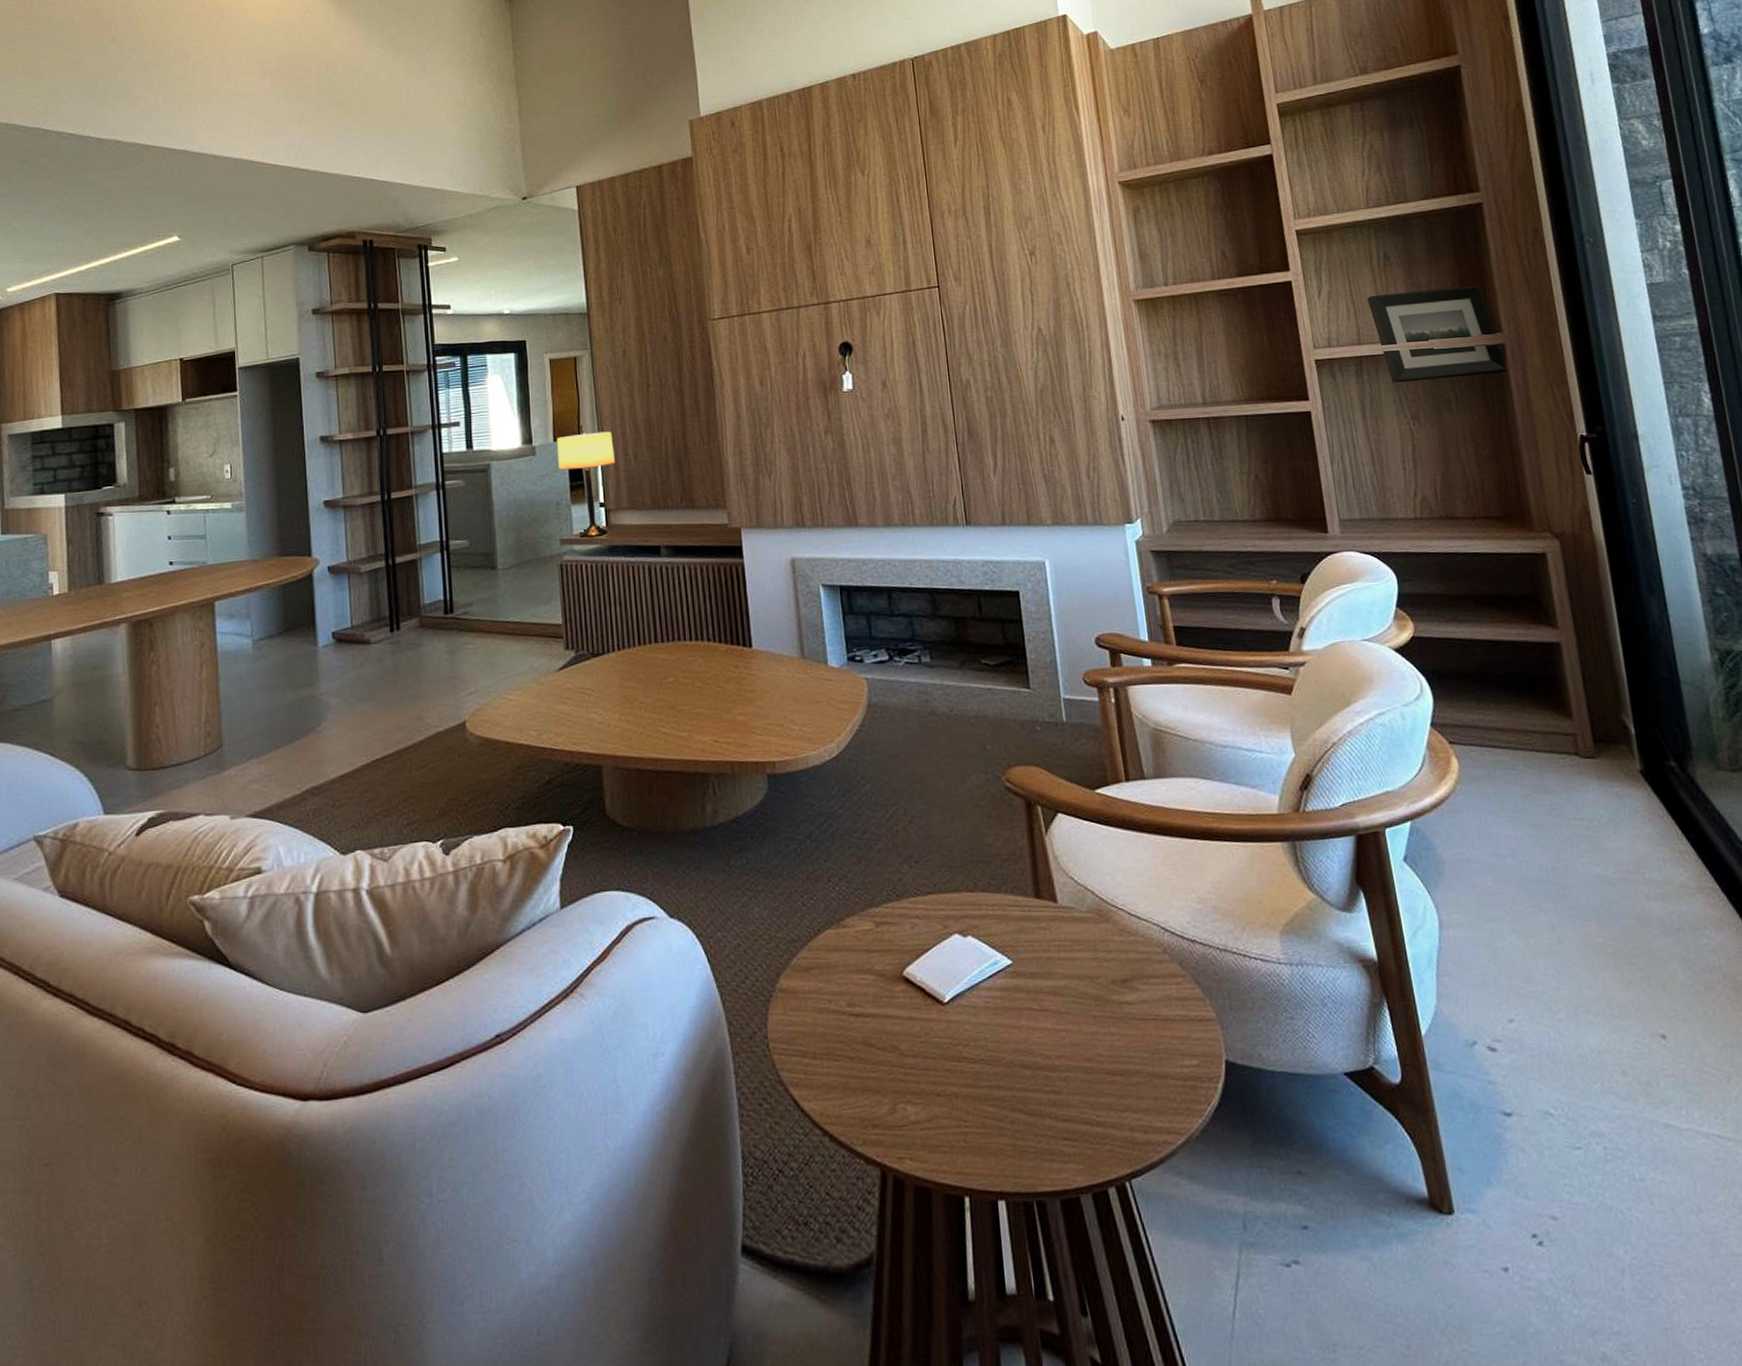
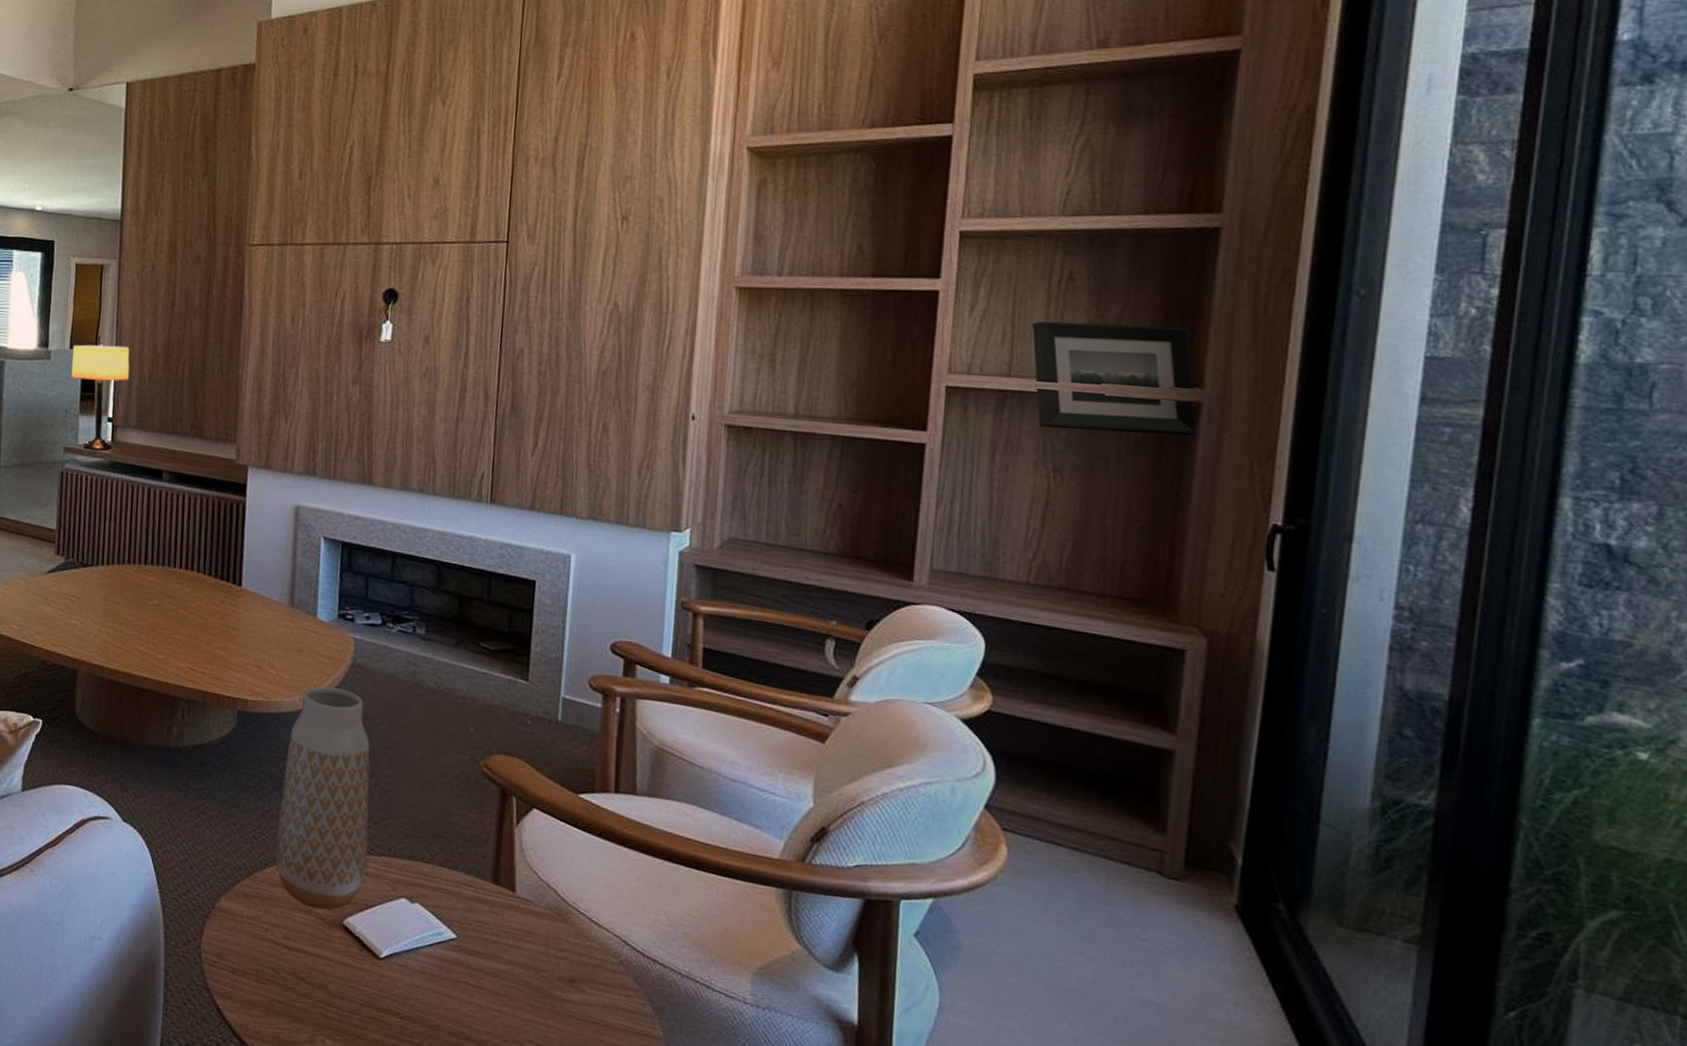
vase: none [821,731,916,966] -> present [275,686,370,910]

